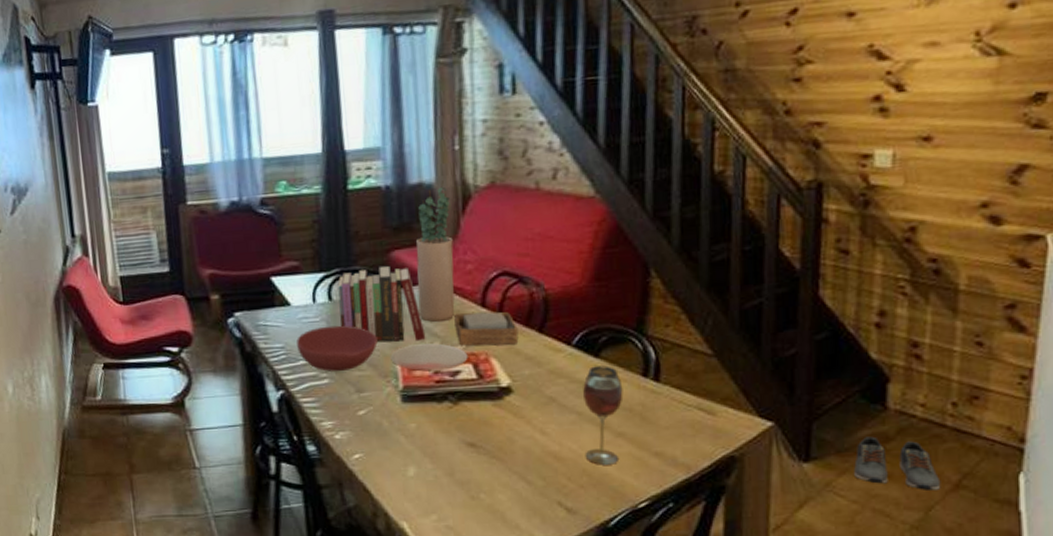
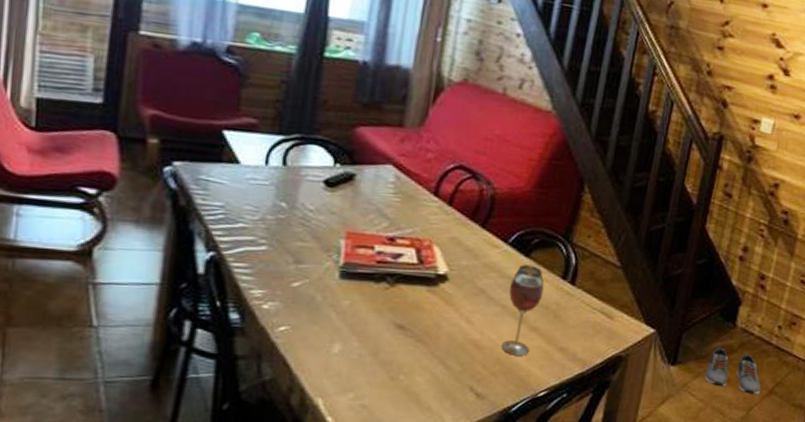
bowl: present [297,325,378,372] -> none [238,191,327,240]
books: present [337,265,426,343] -> none [291,139,376,220]
plate: present [390,343,468,372] -> none [336,222,413,252]
vase: present [415,180,455,323] -> none [373,68,423,205]
napkin holder: present [454,311,519,346] -> none [405,197,464,237]

